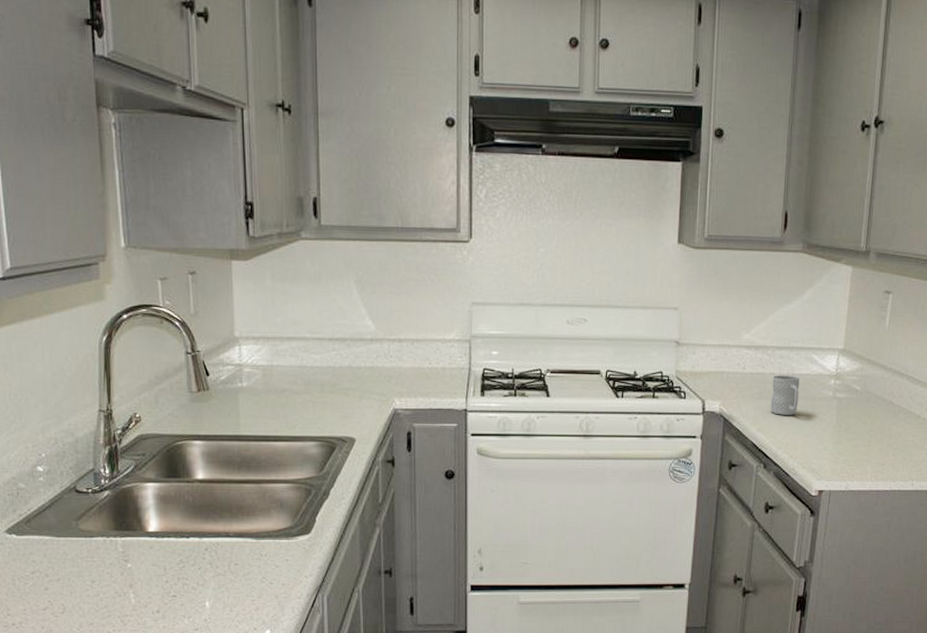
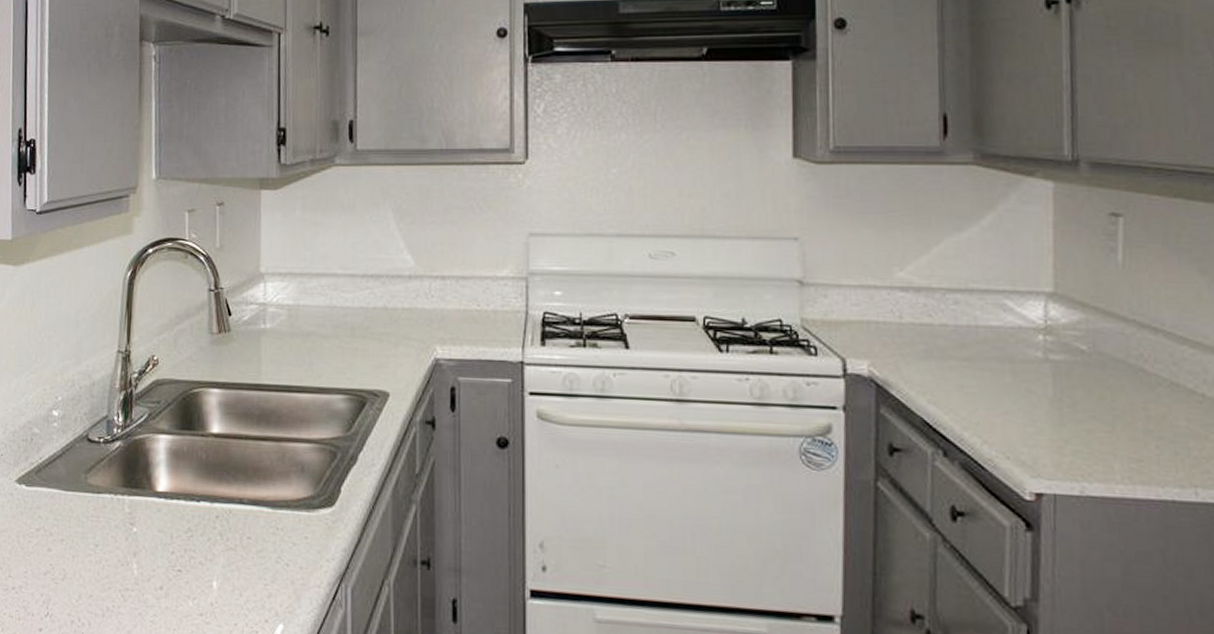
mug: present [770,375,800,415] -> none [945,327,990,383]

